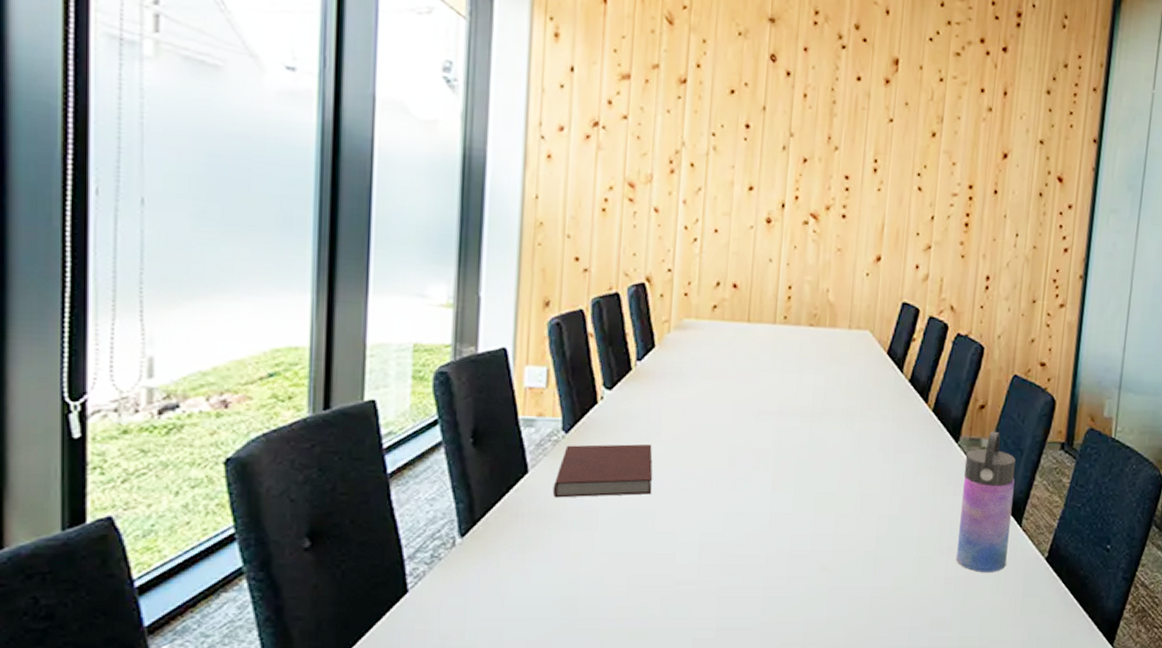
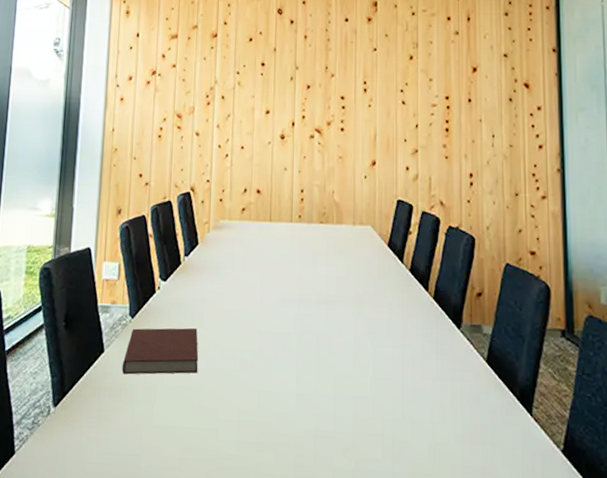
water bottle: present [956,431,1016,572] -> none [469,318,521,463]

